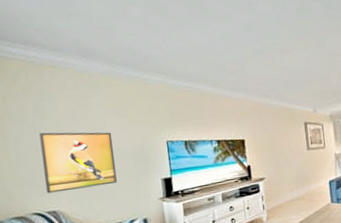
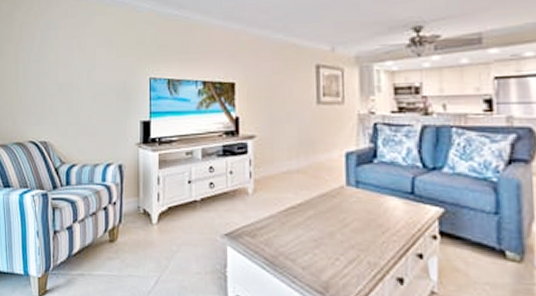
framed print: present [39,132,117,194] -> none [41,61,100,123]

